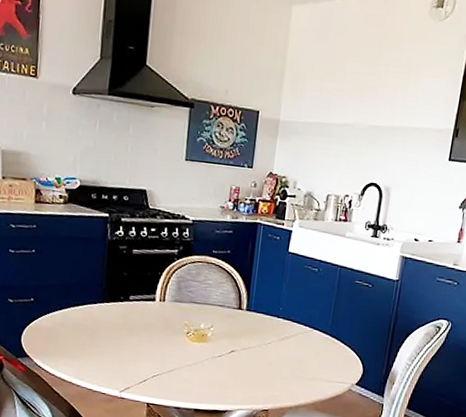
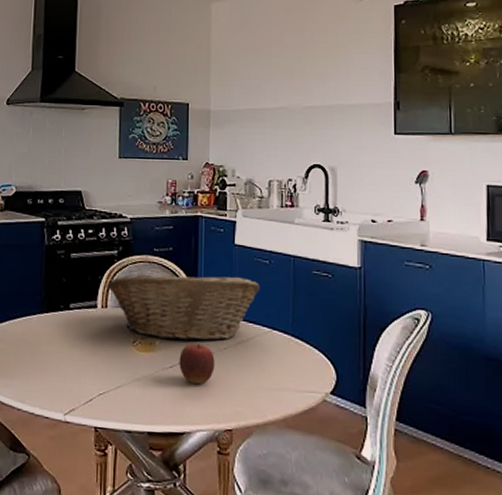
fruit basket: none [165,273,307,336] -> present [107,272,260,341]
apple: none [227,337,260,372] -> present [179,343,215,385]

